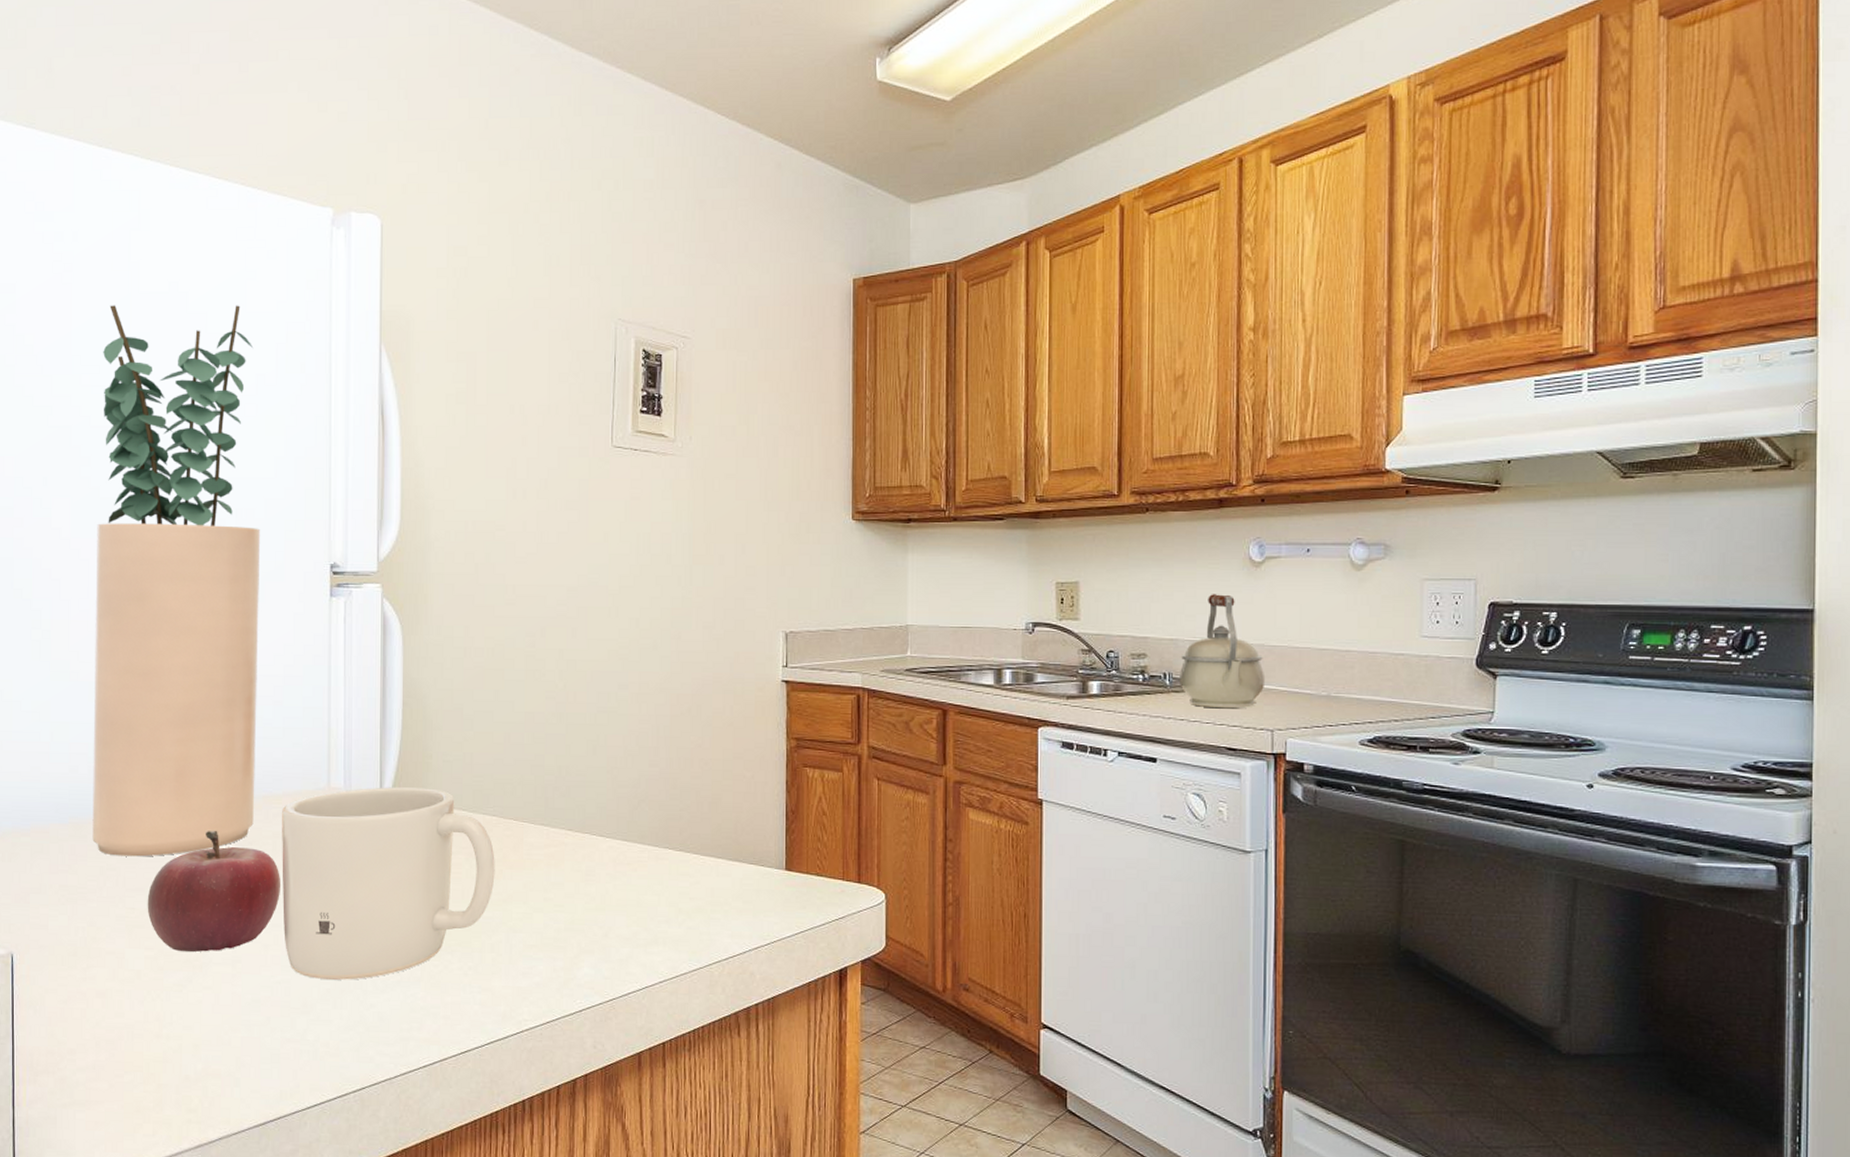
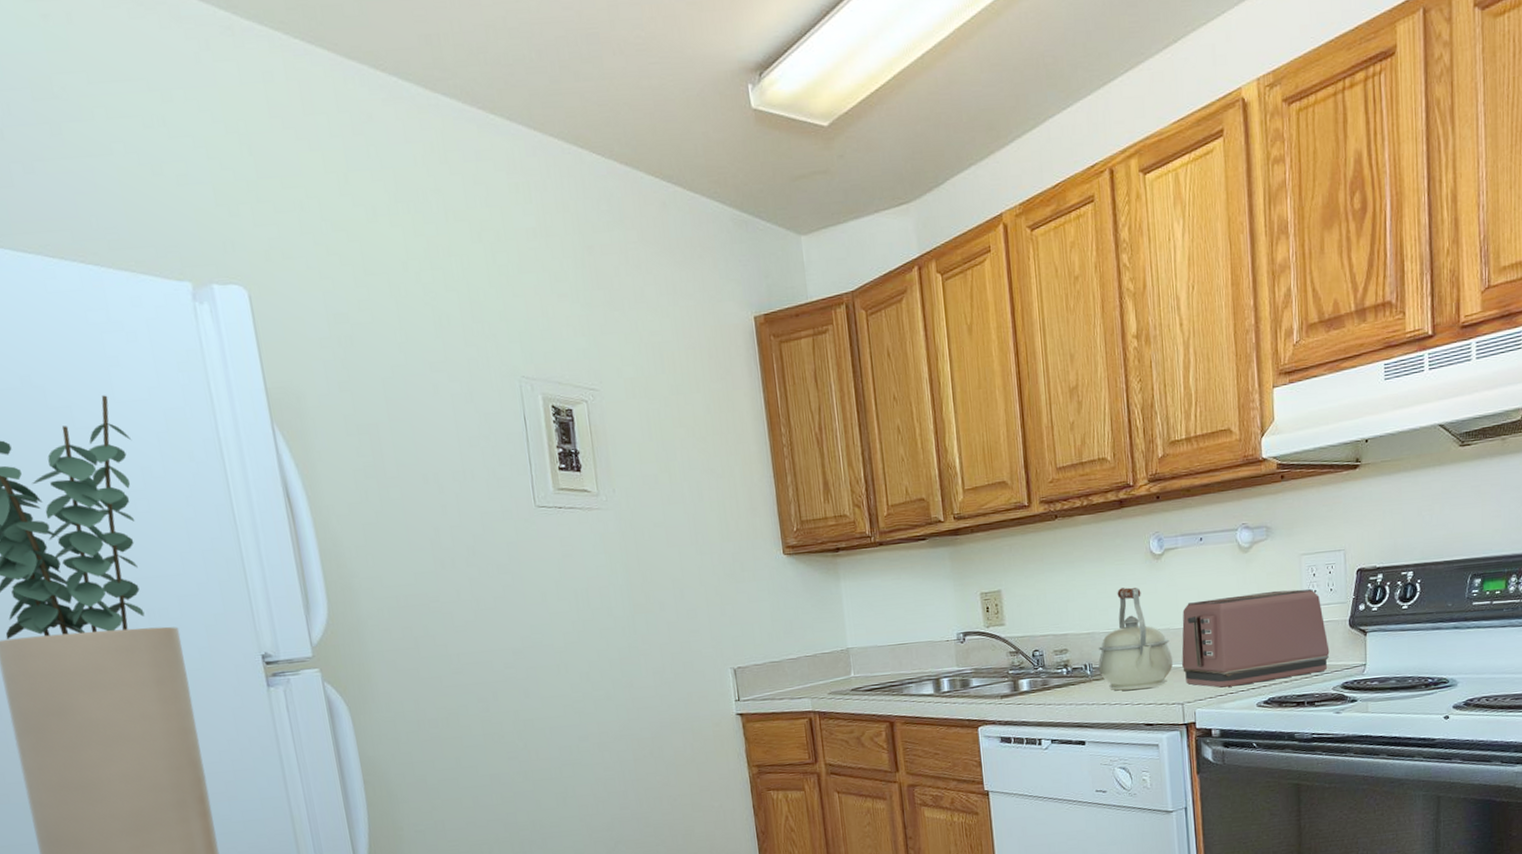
toaster: none [1275,616,1451,718] -> present [1181,589,1330,688]

